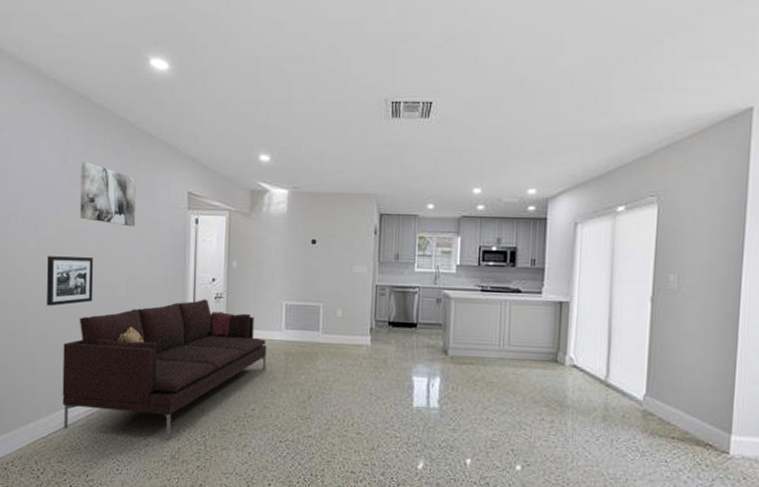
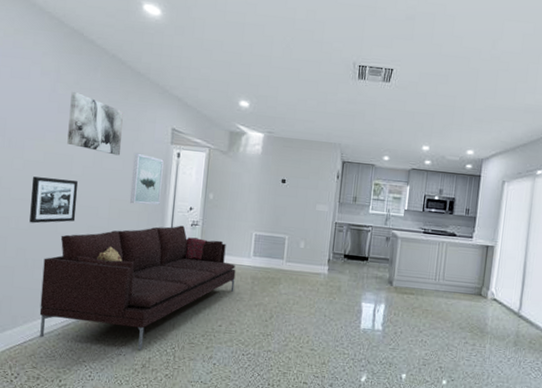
wall art: none [147,222,181,279] -> present [129,152,164,205]

